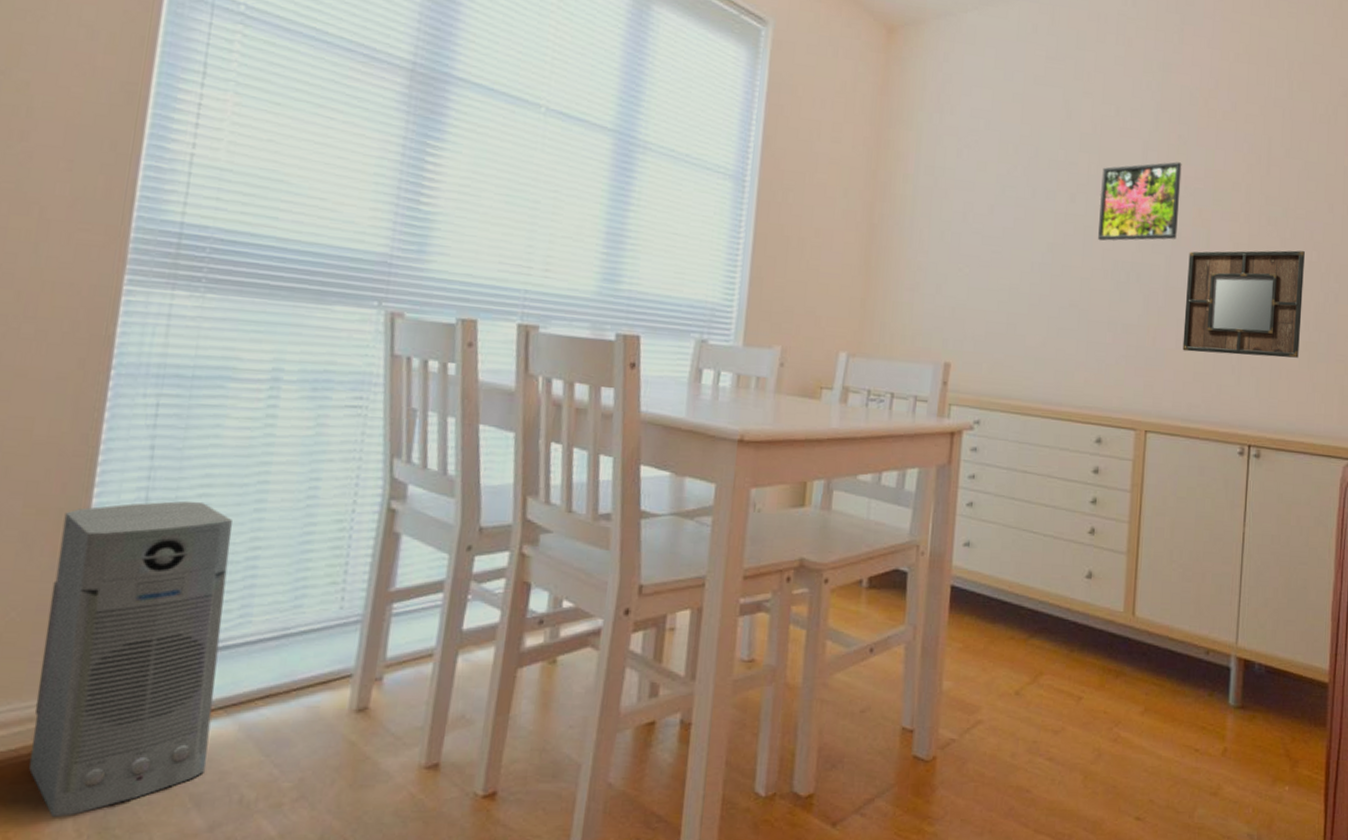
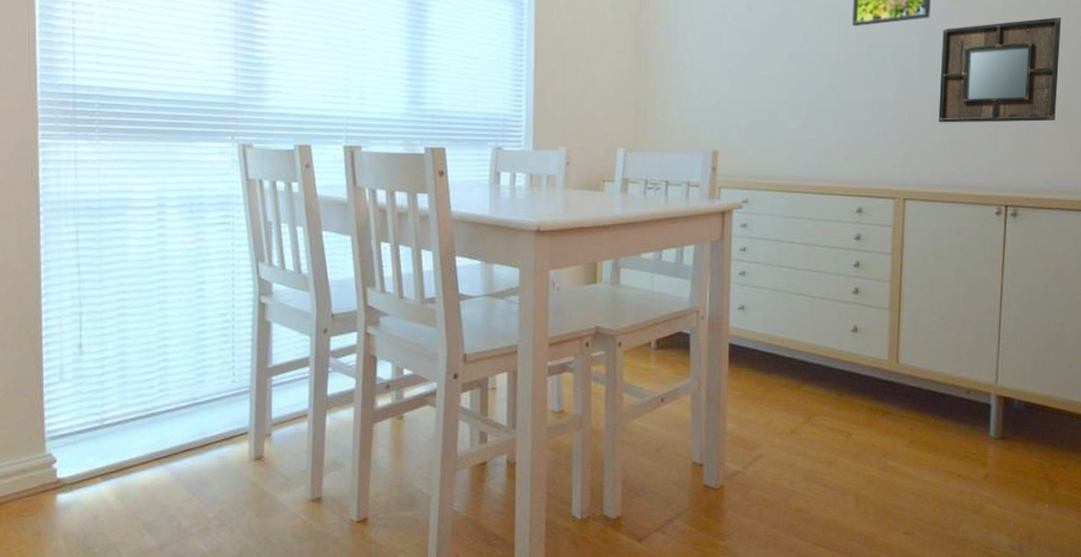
air purifier: present [28,500,232,818] -> none [24,304,151,541]

